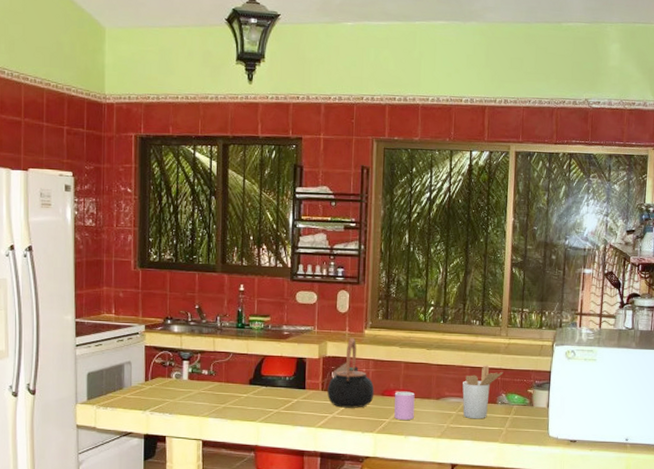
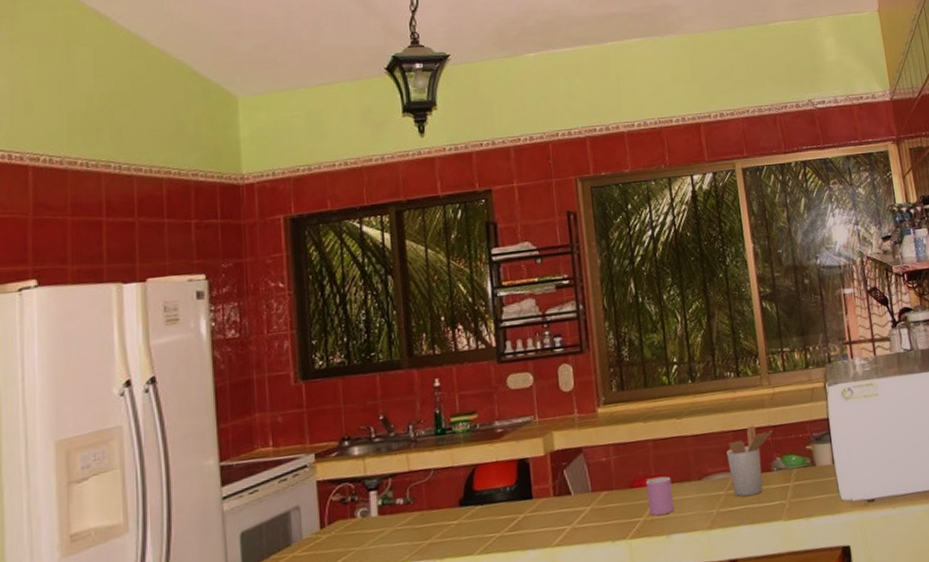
teapot: present [327,337,375,408] -> none [560,420,621,514]

